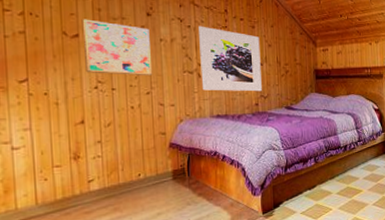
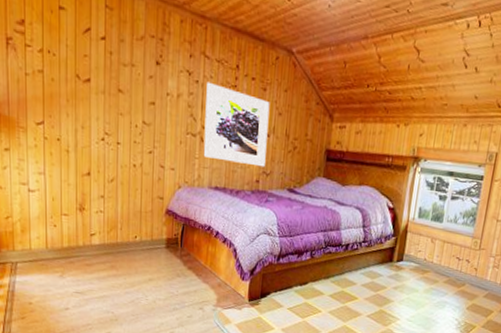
wall art: present [81,19,153,76] -> none [94,62,157,134]

